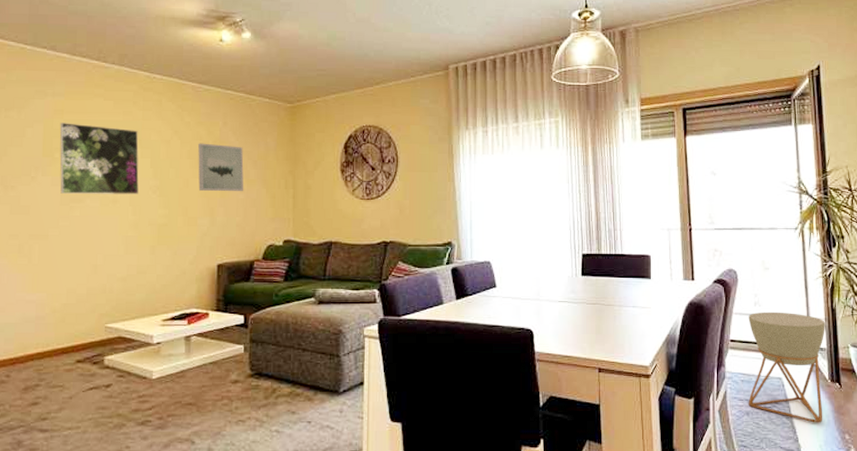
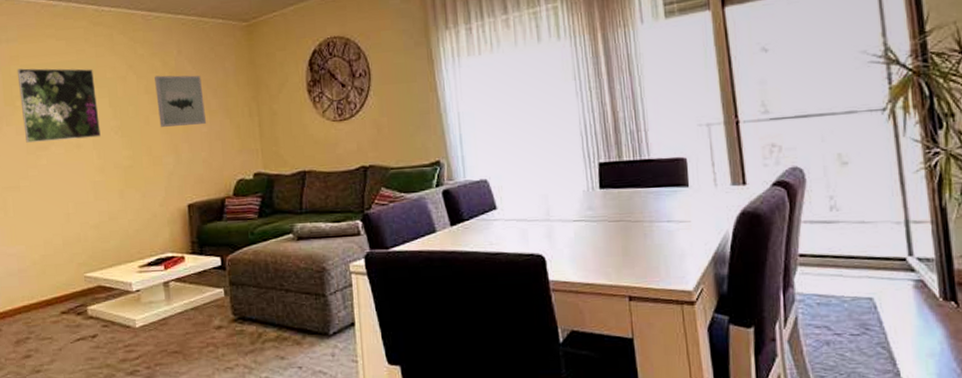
planter: present [748,311,826,423] -> none [822,216,934,353]

